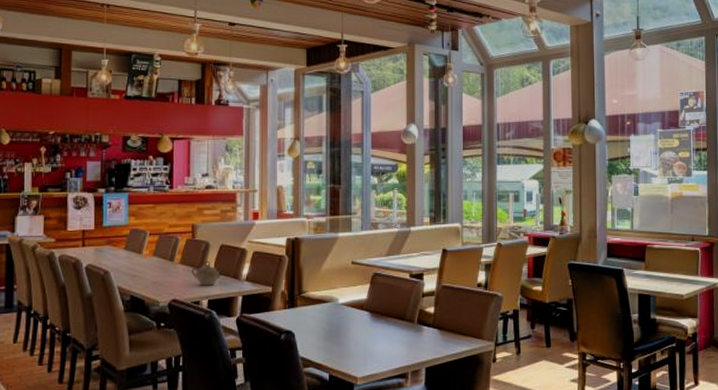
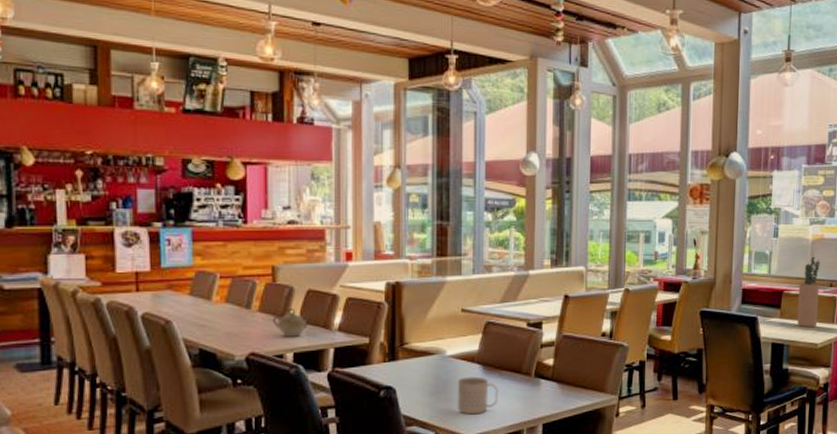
mug: none [348,323,385,358] -> present [457,376,498,415]
vase: none [661,210,682,280] -> present [797,253,820,328]

